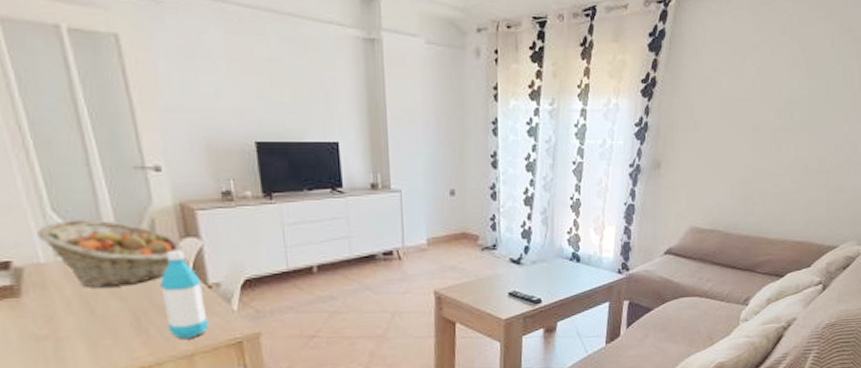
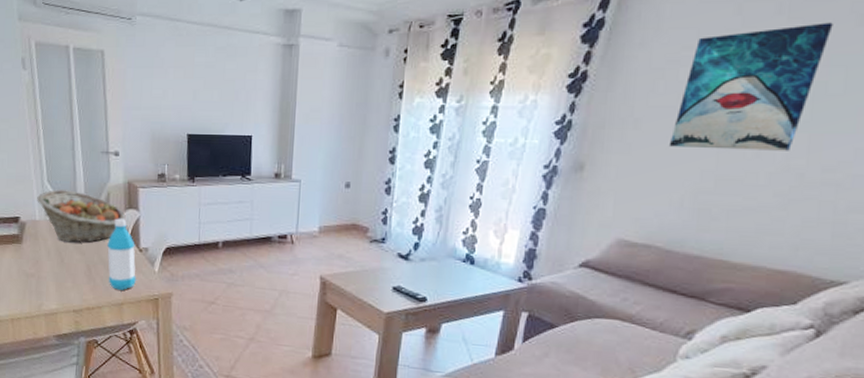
wall art: none [720,43,817,146] -> present [668,22,833,151]

